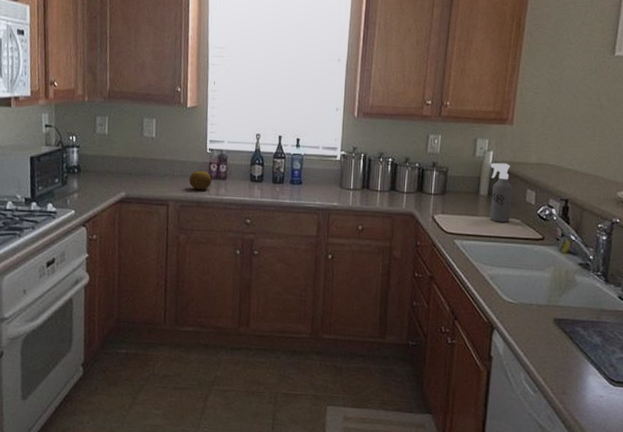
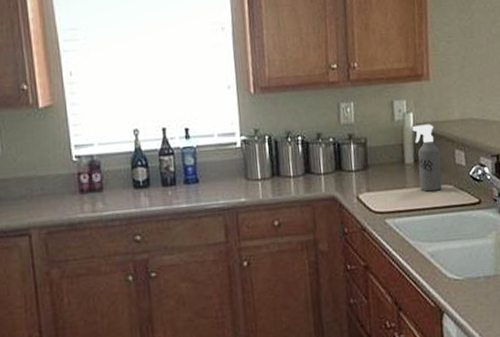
fruit: present [189,170,212,190] -> none [53,184,84,209]

